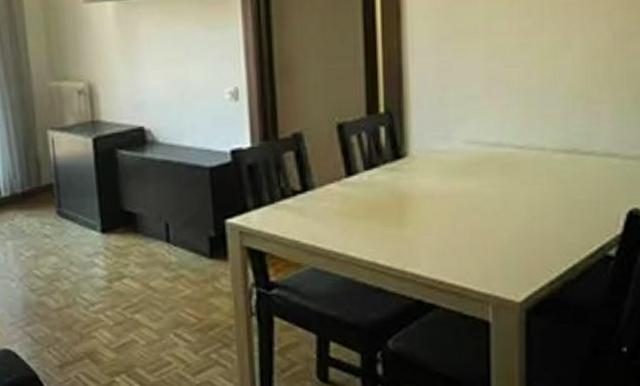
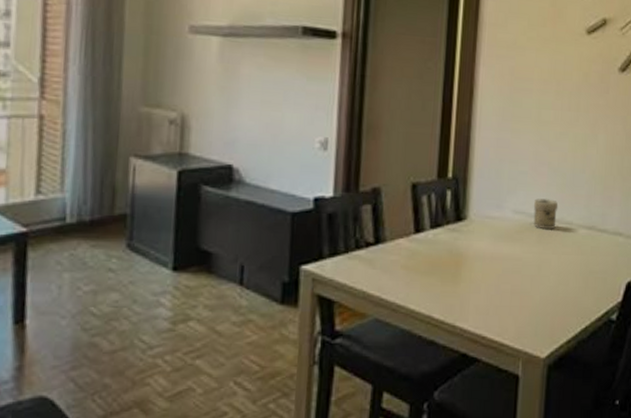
jar: none [490,123,524,158] -> present [533,198,559,229]

